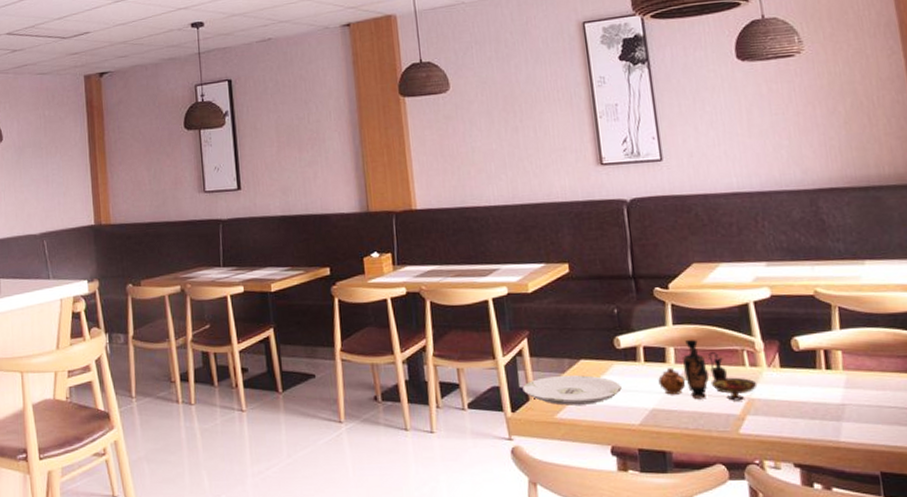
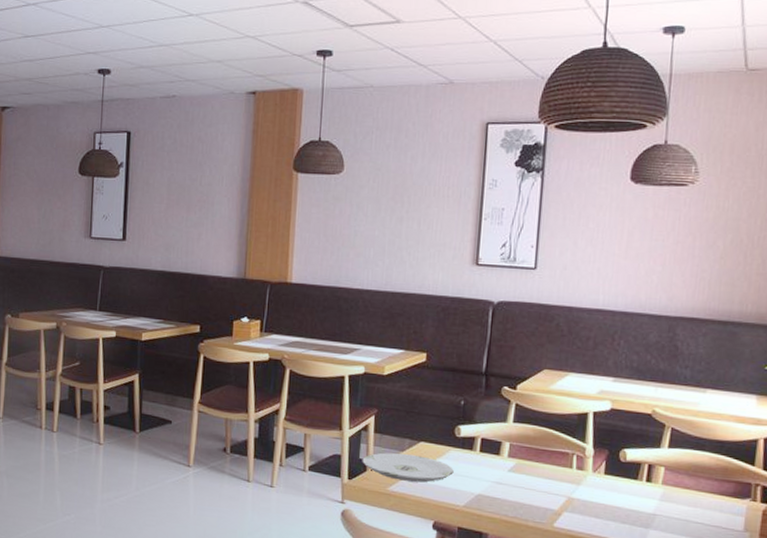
vase: present [658,339,758,401] -> none [489,437,580,498]

